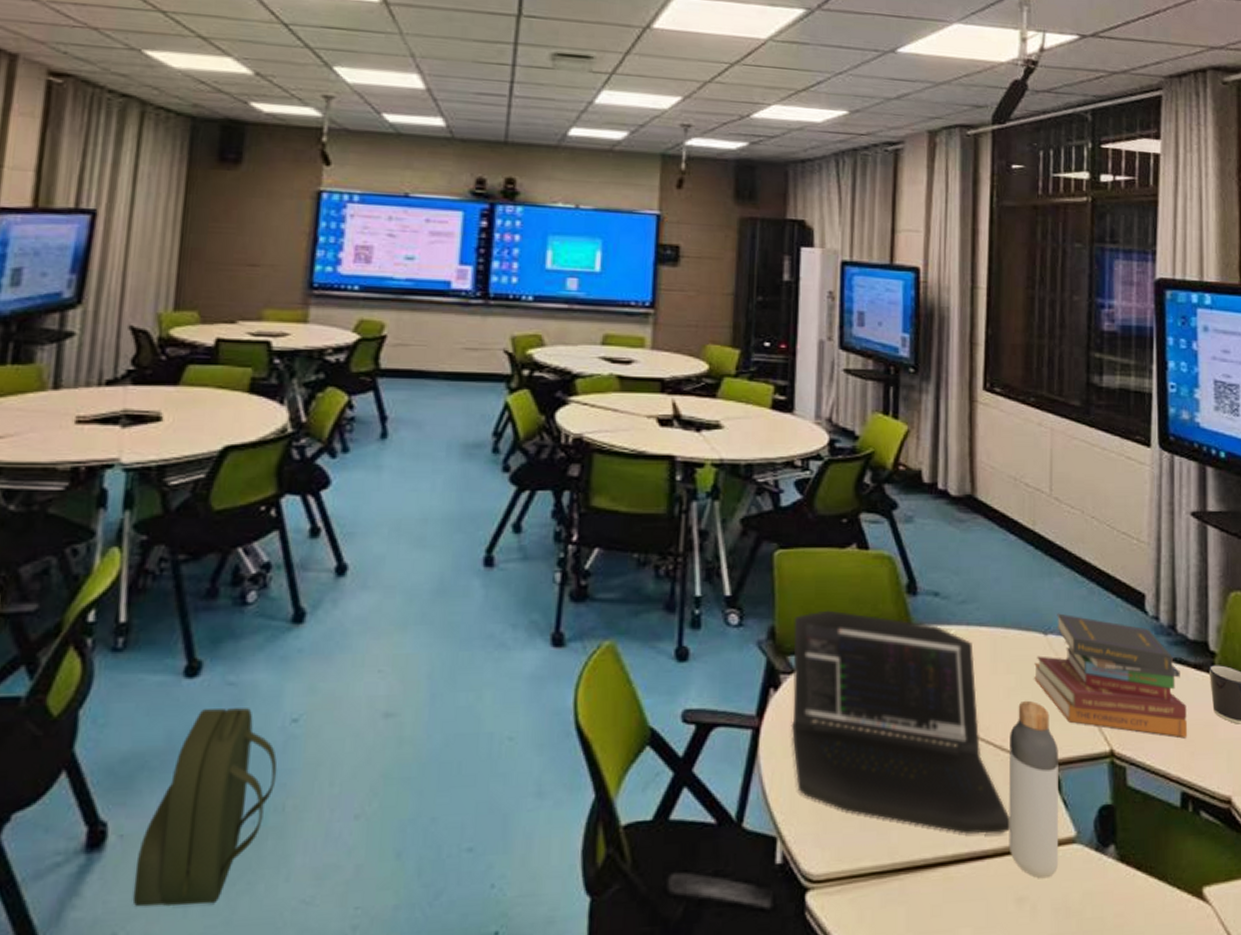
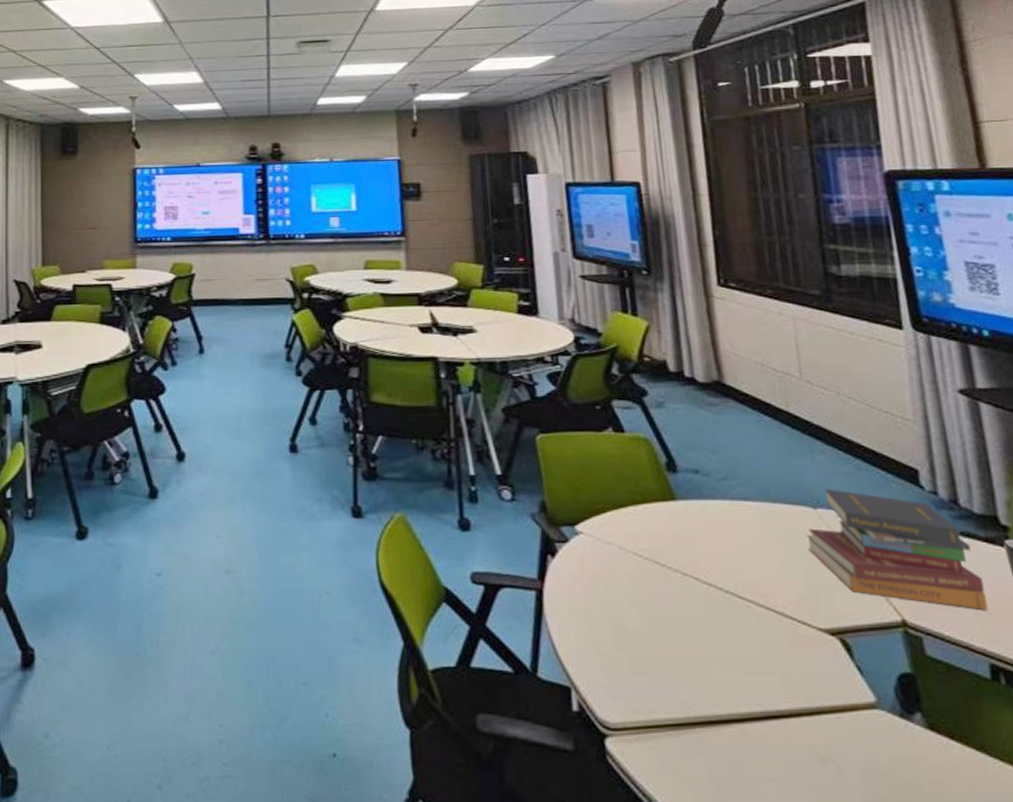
backpack: present [132,708,278,907] -> none [57,564,150,714]
laptop: present [791,610,1010,834] -> none [562,486,804,695]
bottle: present [1008,700,1059,879] -> none [790,570,861,741]

